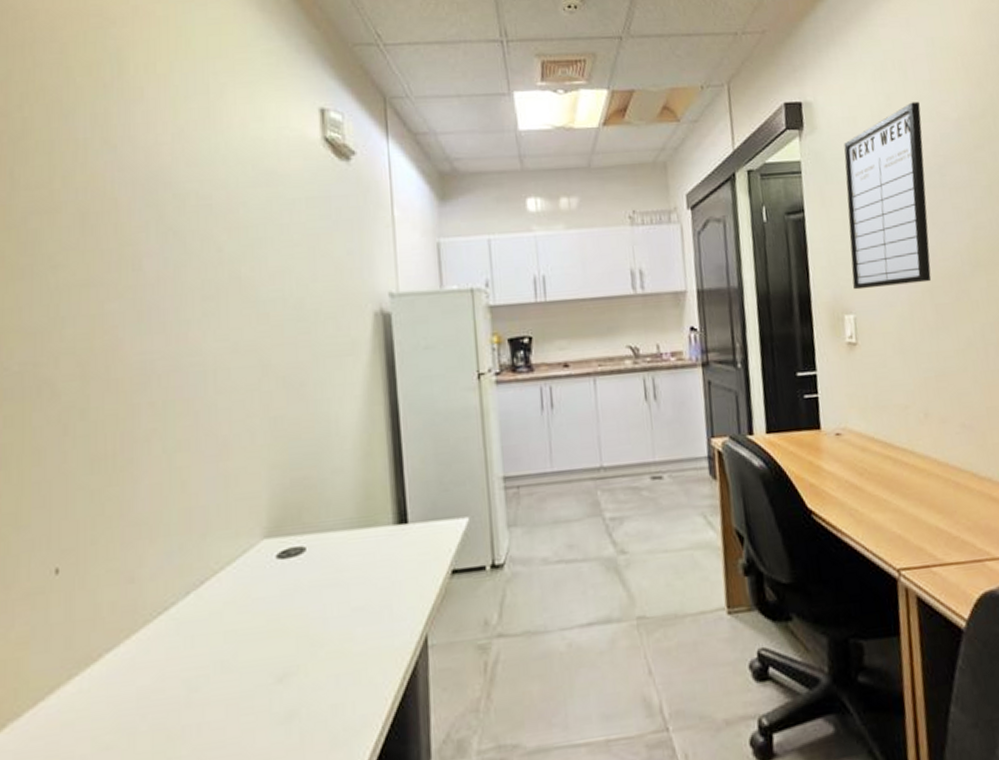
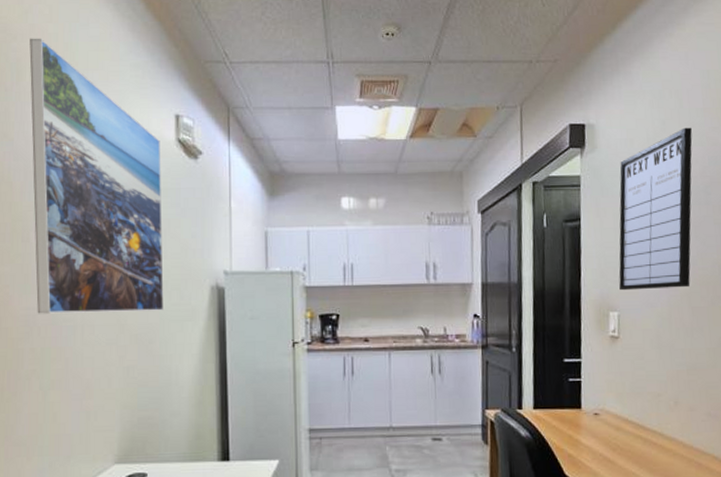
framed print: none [133,22,316,359] -> present [29,38,164,314]

